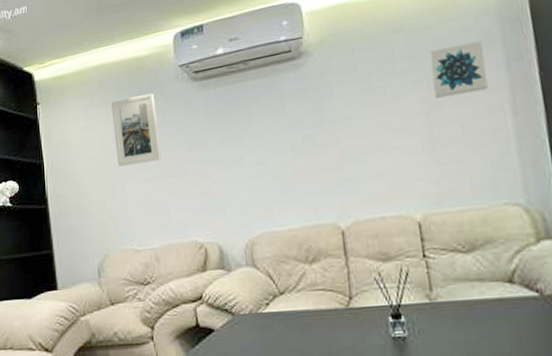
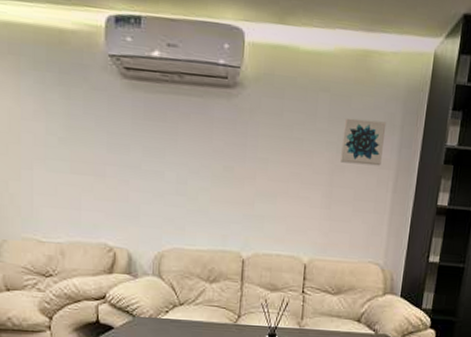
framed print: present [111,93,161,167] -> none [24,71,78,154]

